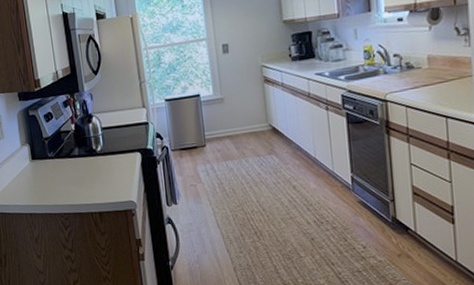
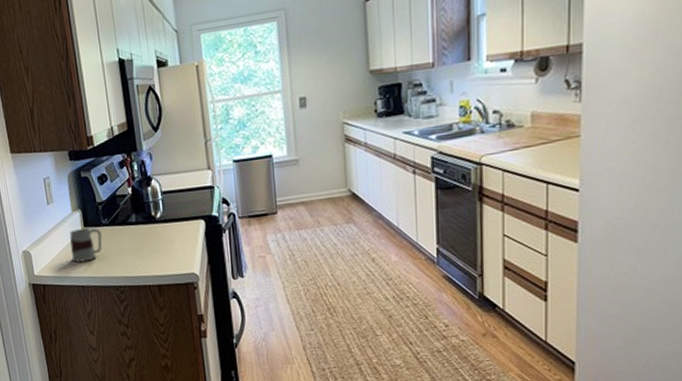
mug: none [18,161,48,192] -> present [69,228,102,263]

